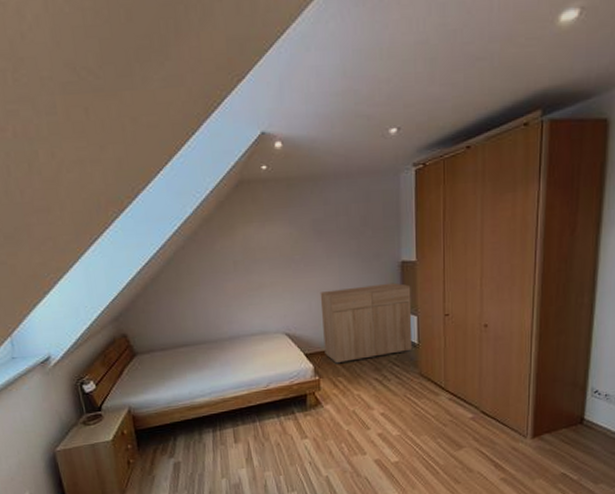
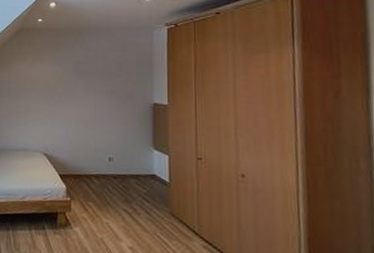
dresser: present [320,282,413,364] -> none [77,121,164,189]

